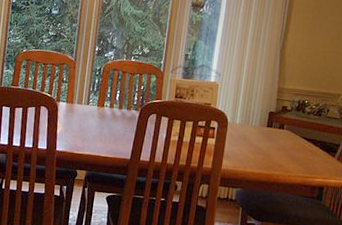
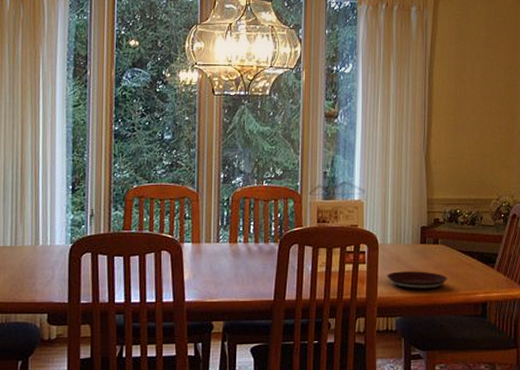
plate: none [232,148,289,169] -> present [387,271,448,290]

